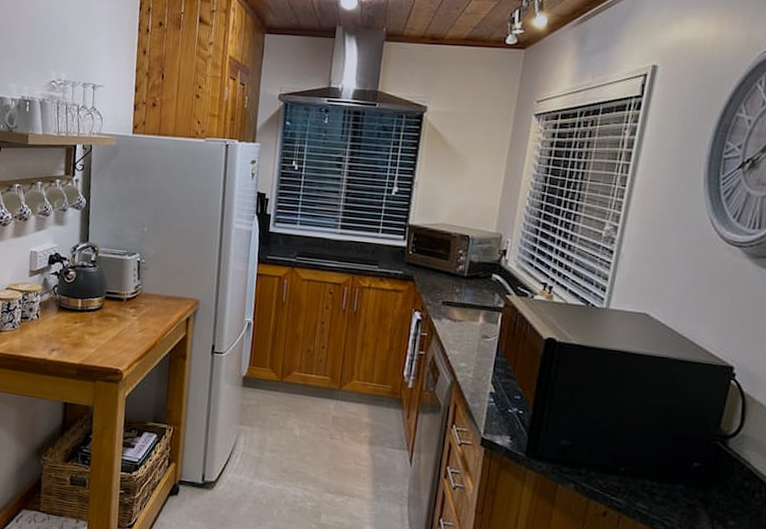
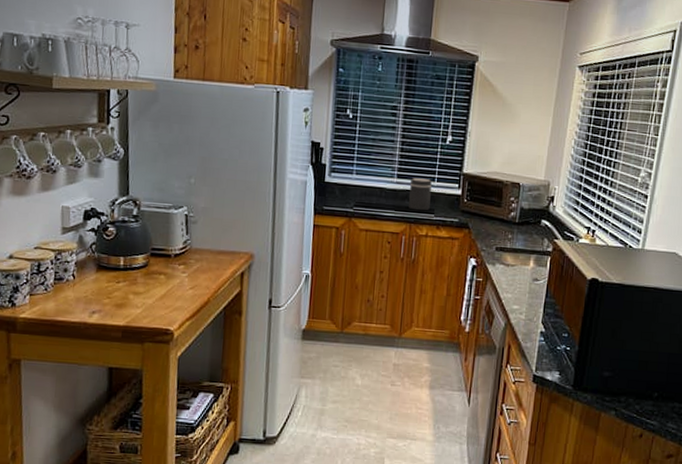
cylinder: none [352,229,376,262] -> present [409,178,432,211]

